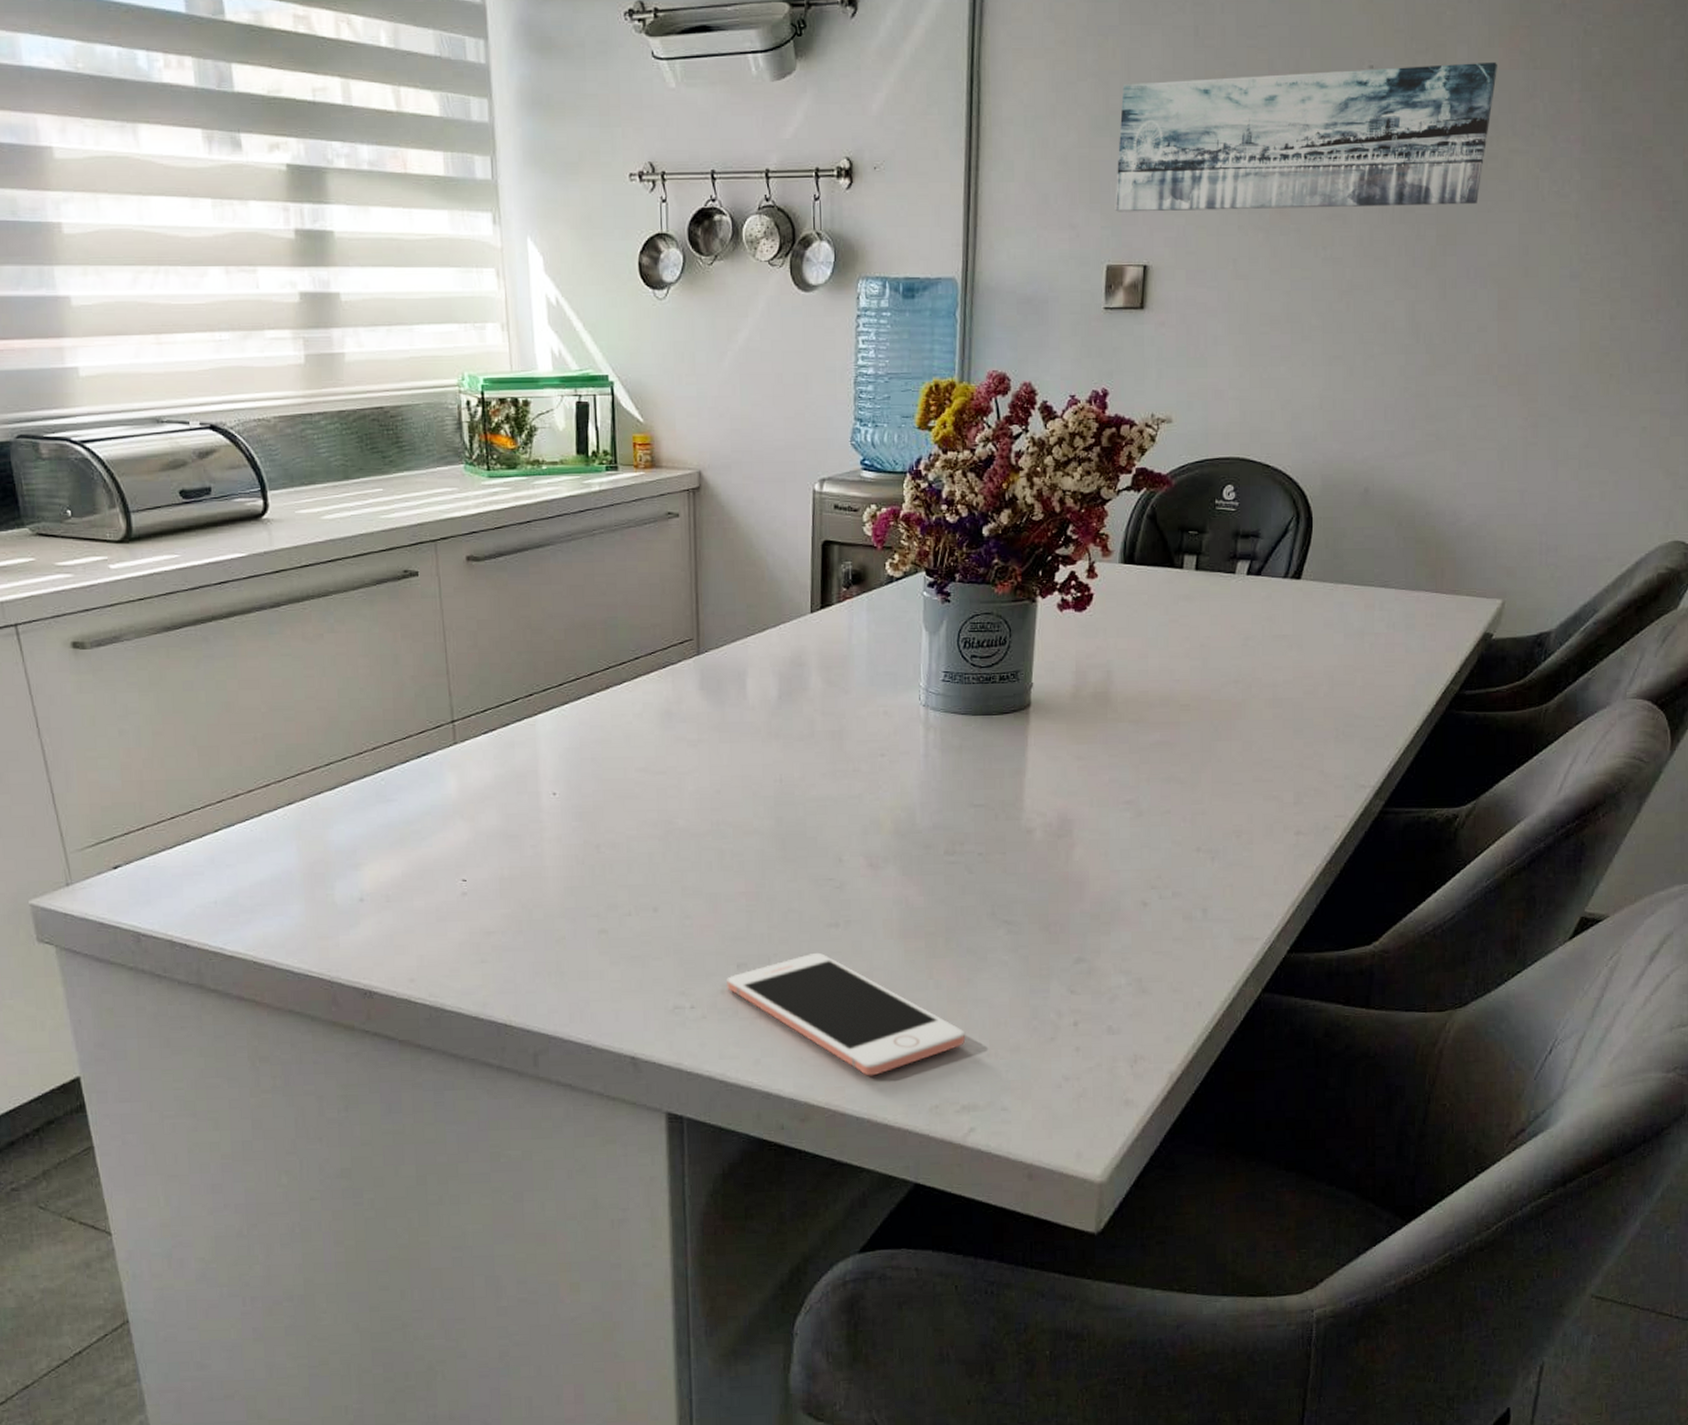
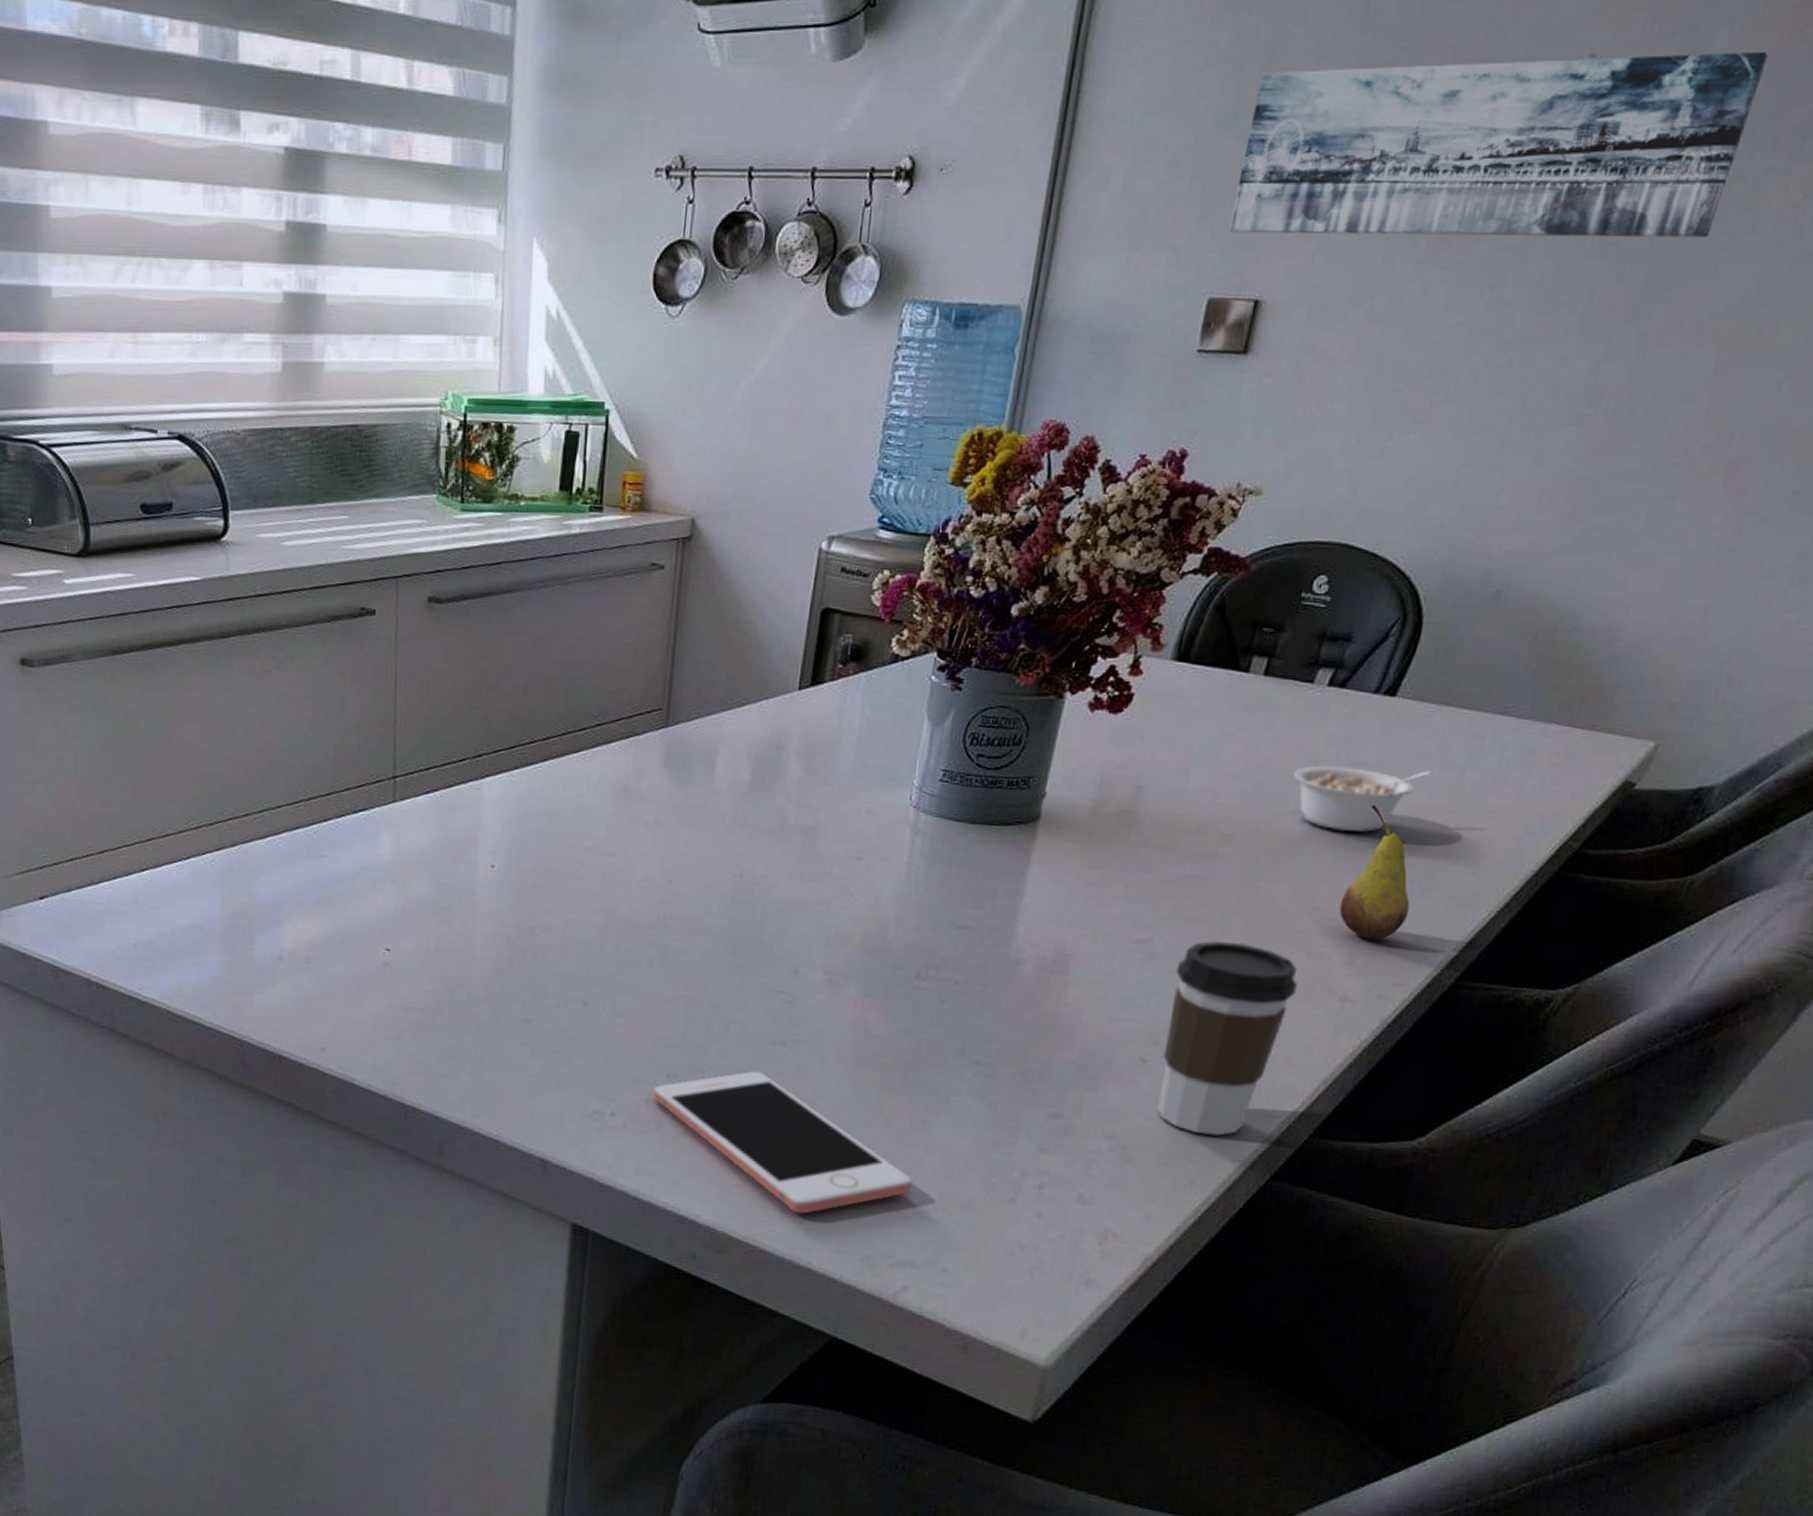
coffee cup: none [1161,795,1259,961] -> present [1157,941,1298,1136]
legume: none [1231,637,1339,693] -> present [1293,765,1433,832]
fruit: none [1283,668,1338,781] -> present [1339,804,1410,940]

